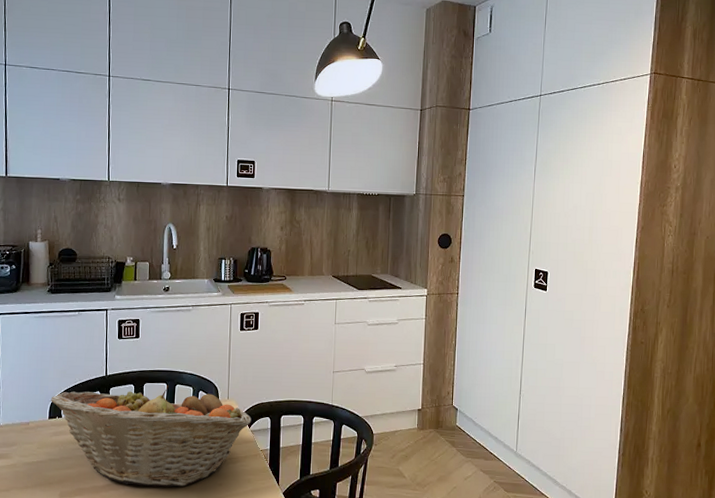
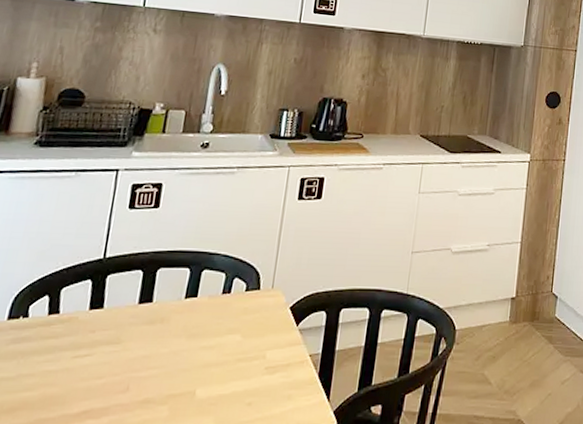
fruit basket: present [50,385,252,487] -> none [14,270,301,411]

